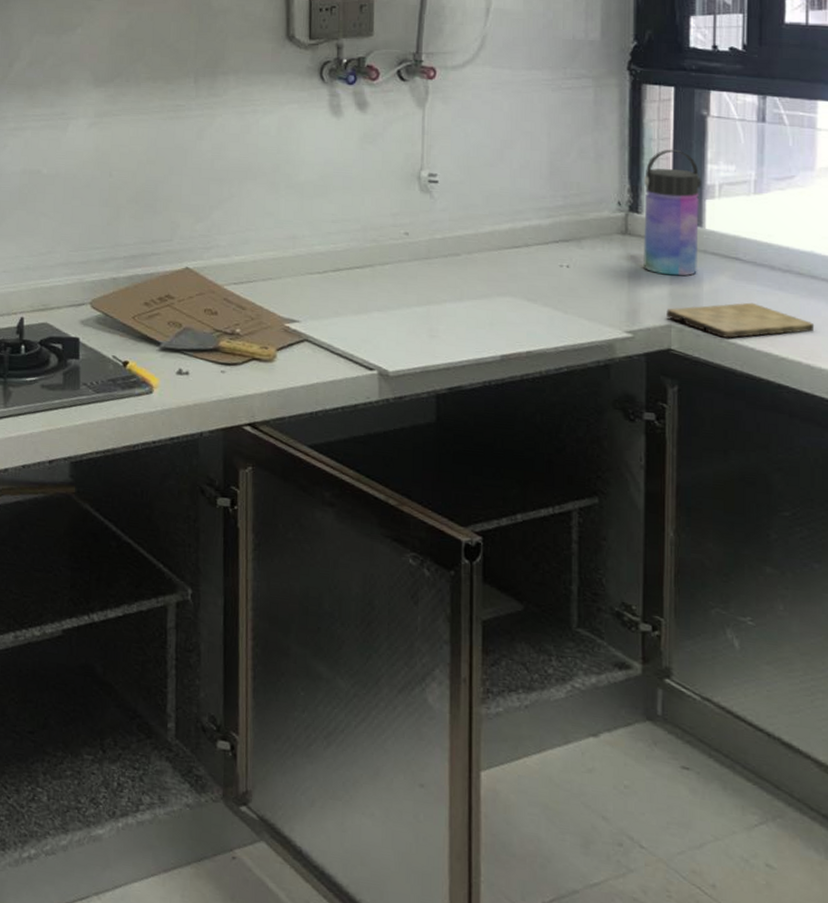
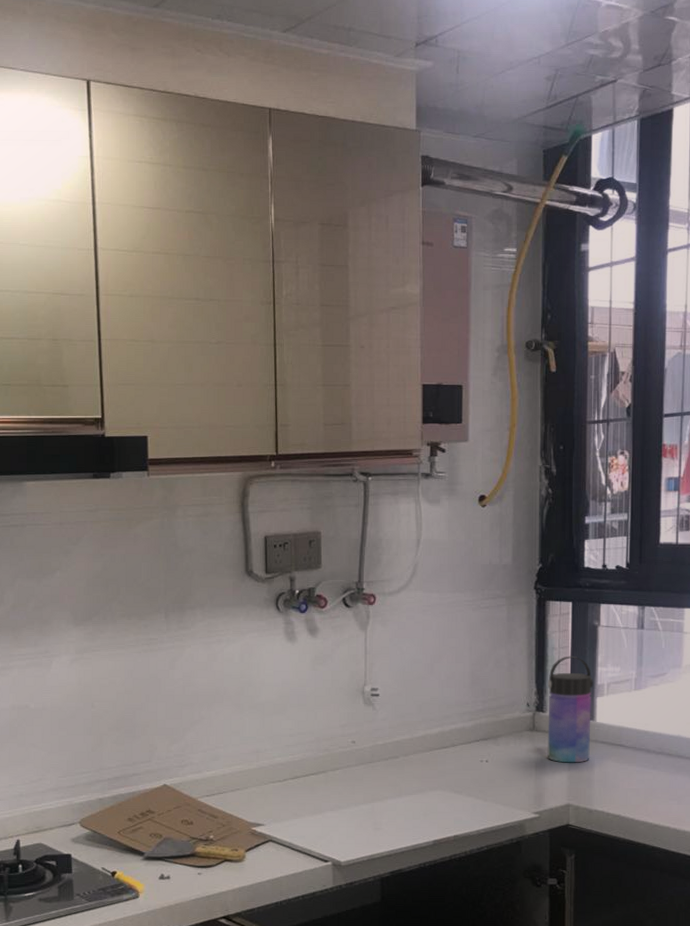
cutting board: present [666,302,815,338] -> none [566,781,680,812]

